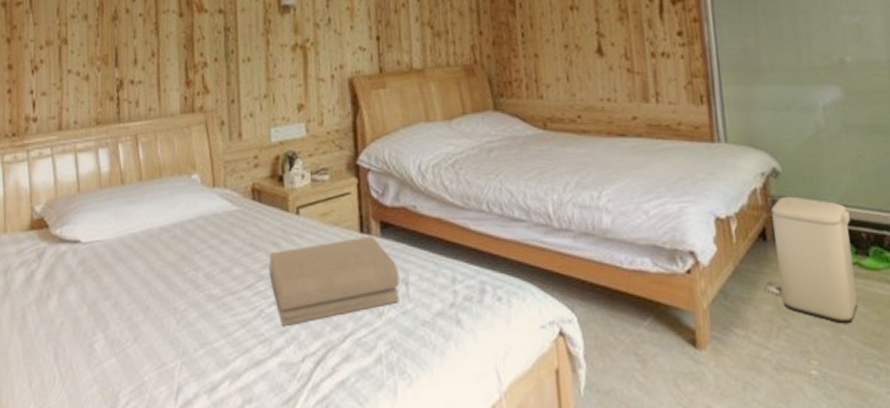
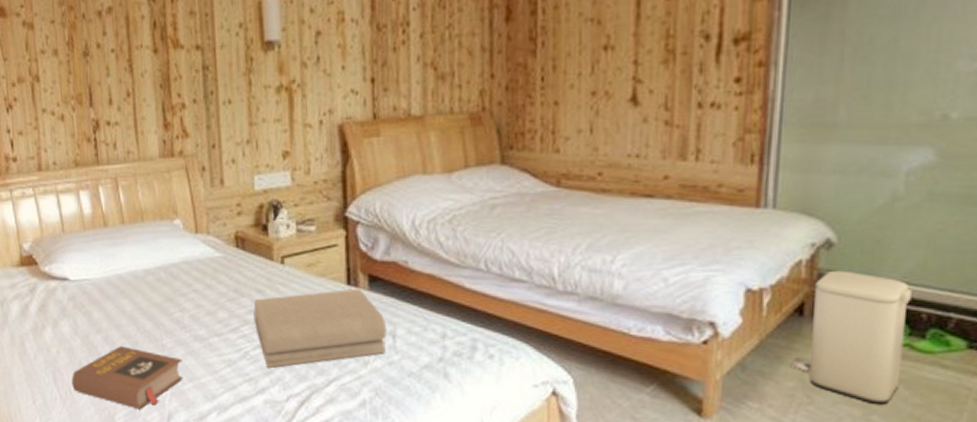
book: none [74,312,195,384] -> present [72,346,183,410]

